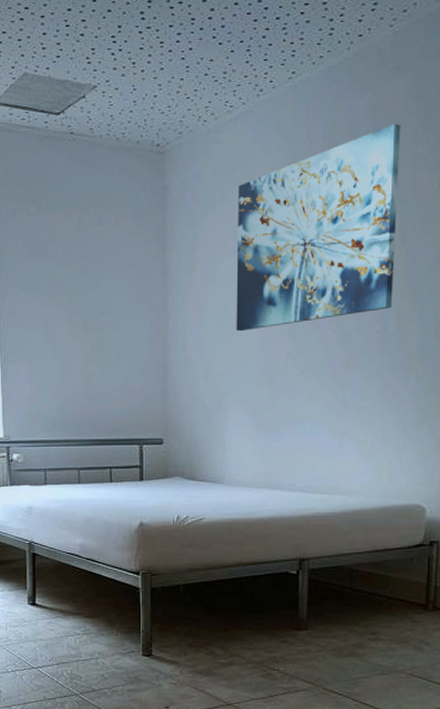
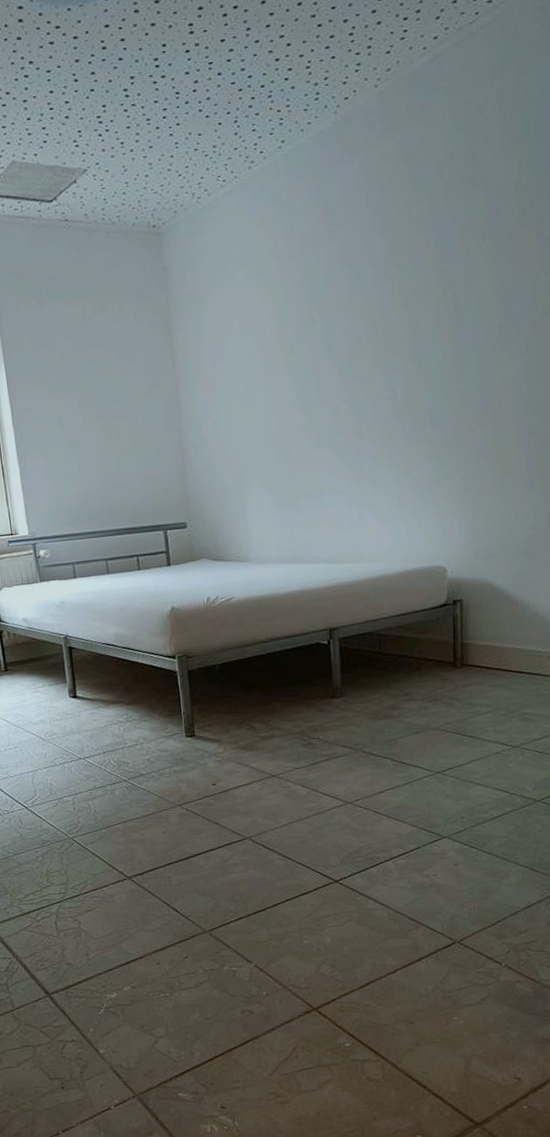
wall art: present [236,123,401,332] -> none [237,186,399,410]

